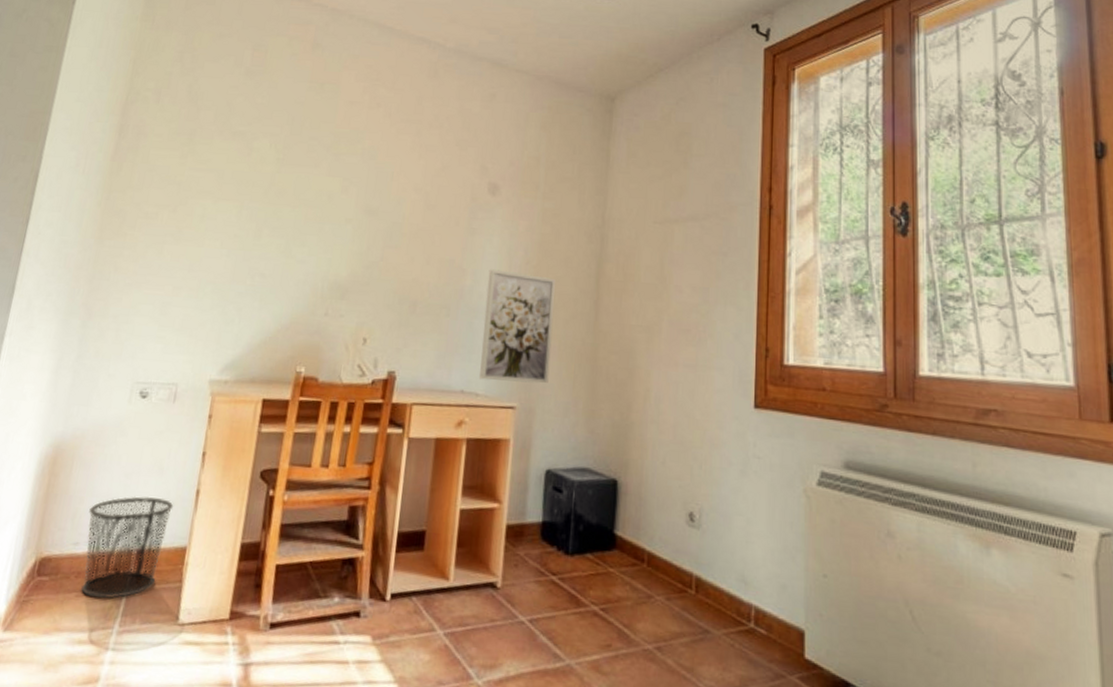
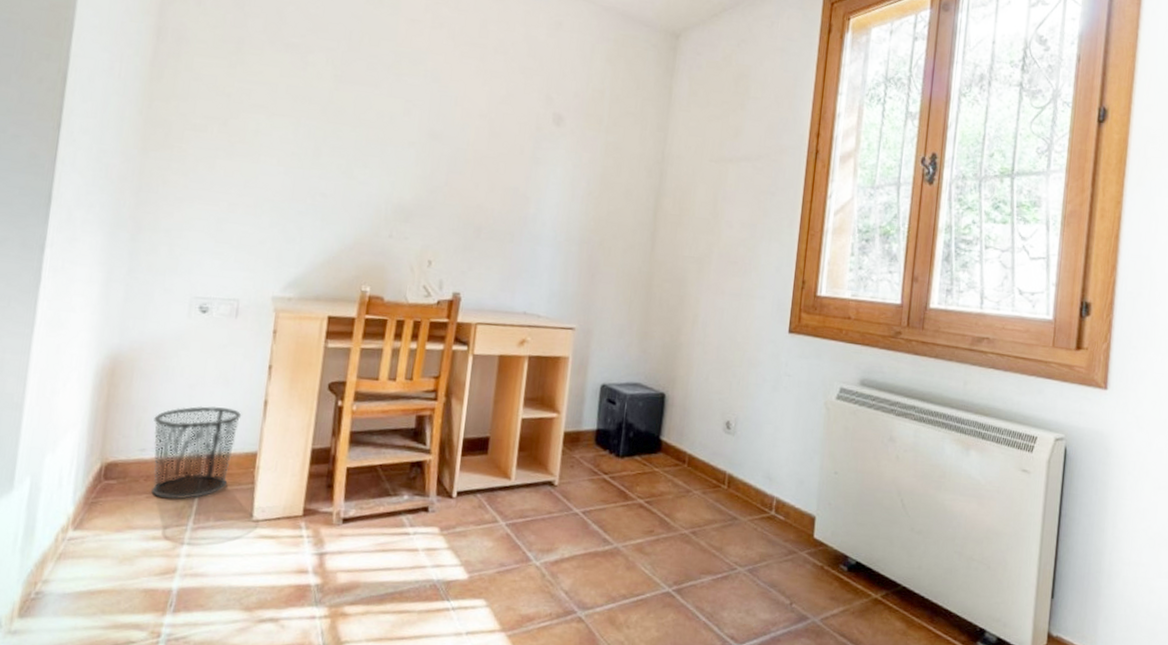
wall art: present [479,269,556,384] -> none [541,198,616,308]

